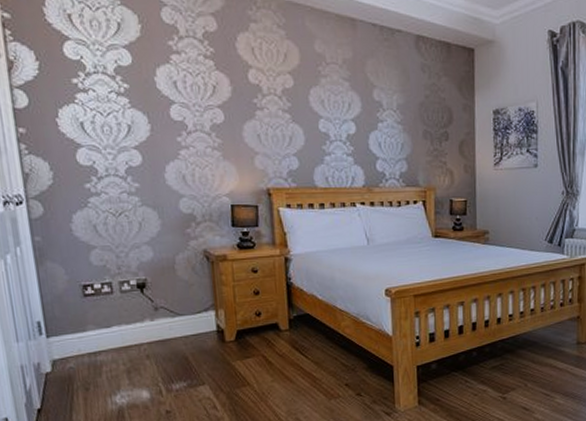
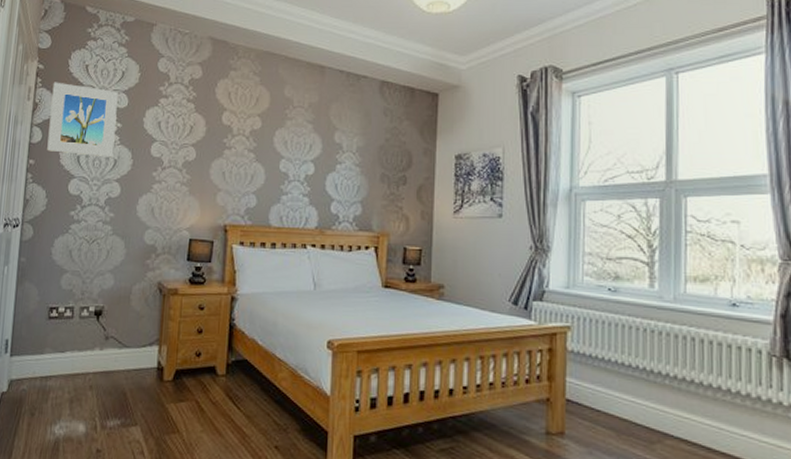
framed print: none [28,34,125,123] -> present [47,82,118,158]

